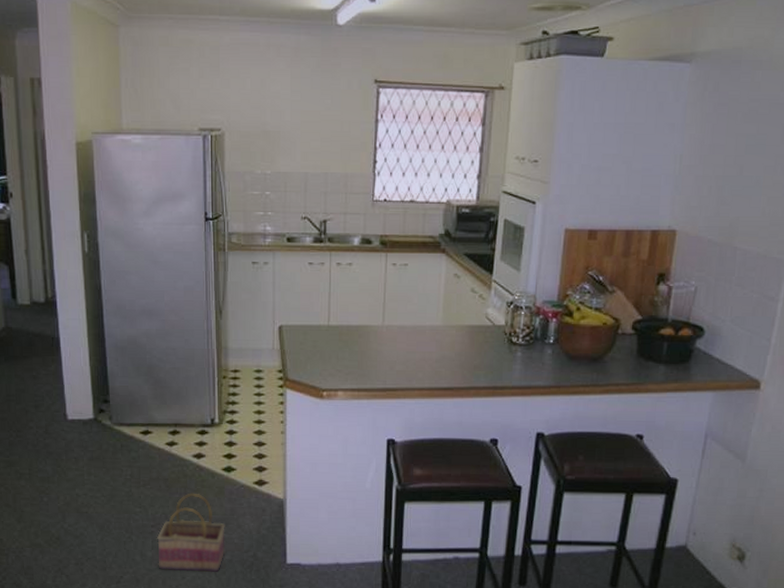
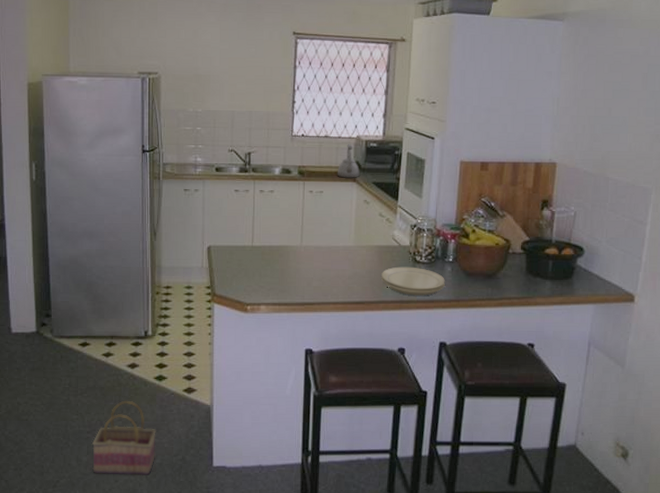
kettle: none [423,210,451,249] -> present [337,144,361,178]
plate: none [473,349,544,381] -> present [381,266,445,296]

